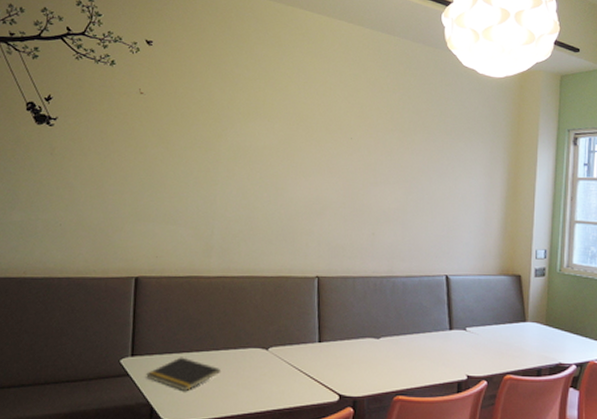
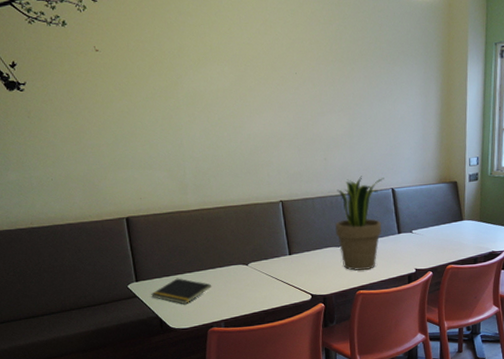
potted plant: none [377,257,438,370] -> present [335,176,384,271]

